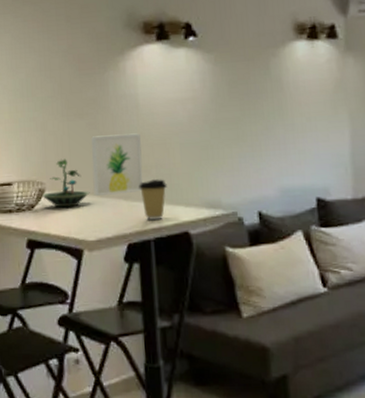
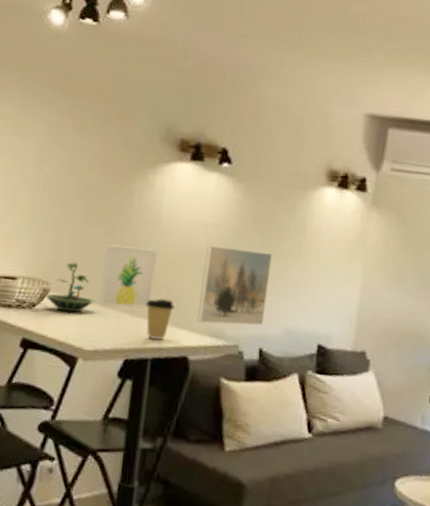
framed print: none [188,116,258,197] -> present [196,245,272,326]

